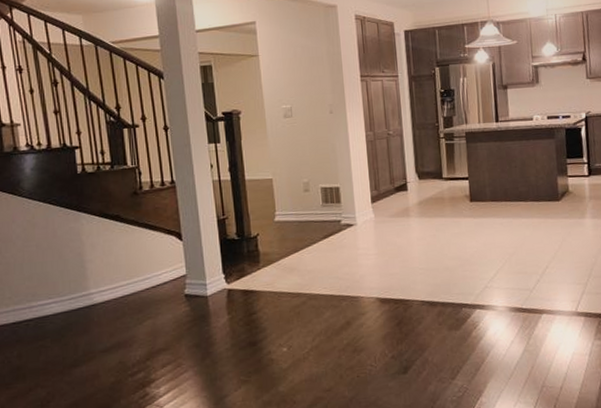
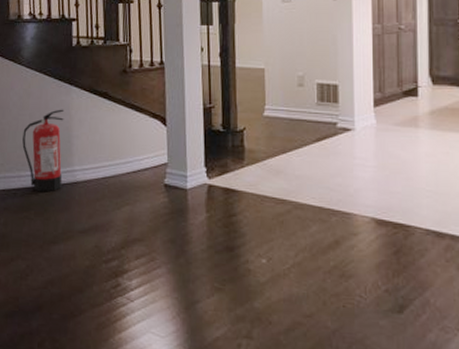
fire extinguisher: none [30,236,79,320] -> present [22,109,64,192]

